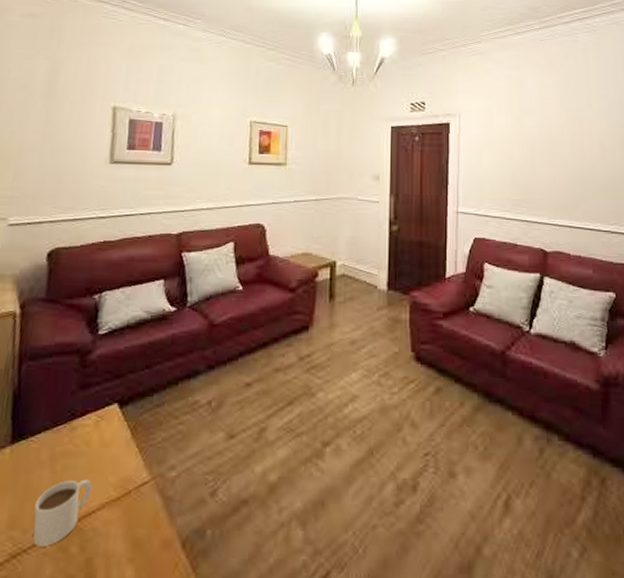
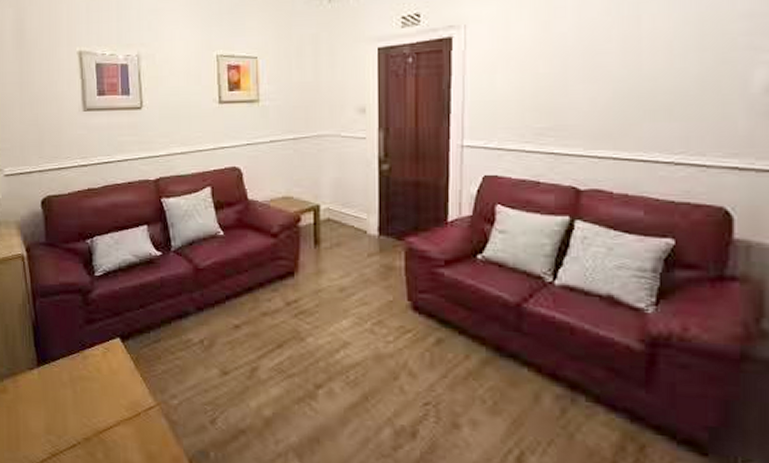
mug: present [33,479,92,546] -> none [64,400,107,451]

